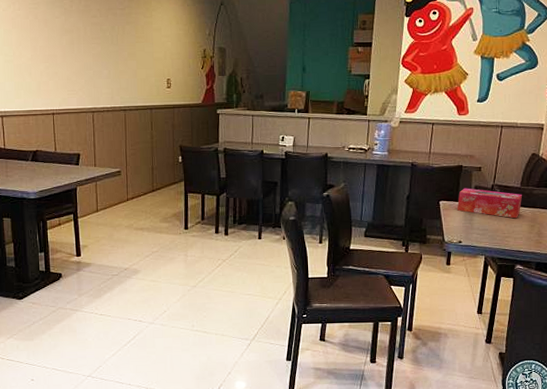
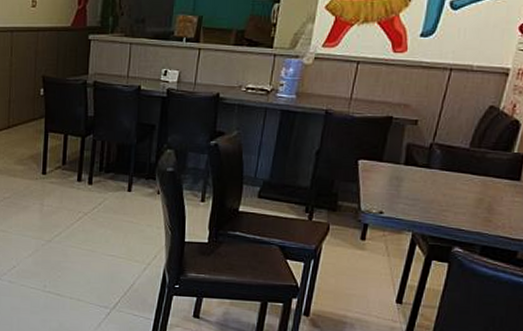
tissue box: present [457,188,523,219] -> none [381,145,472,188]

